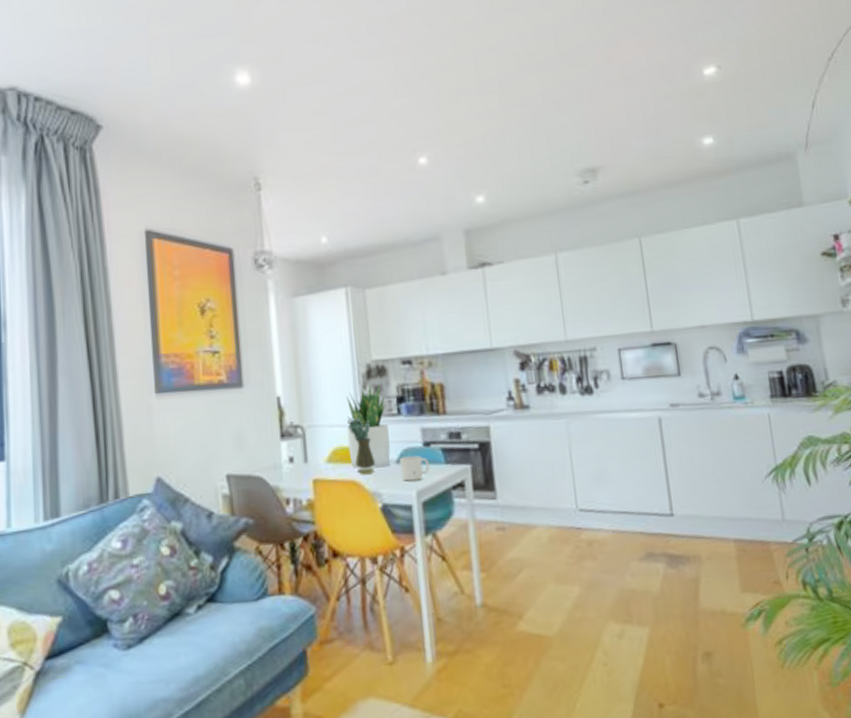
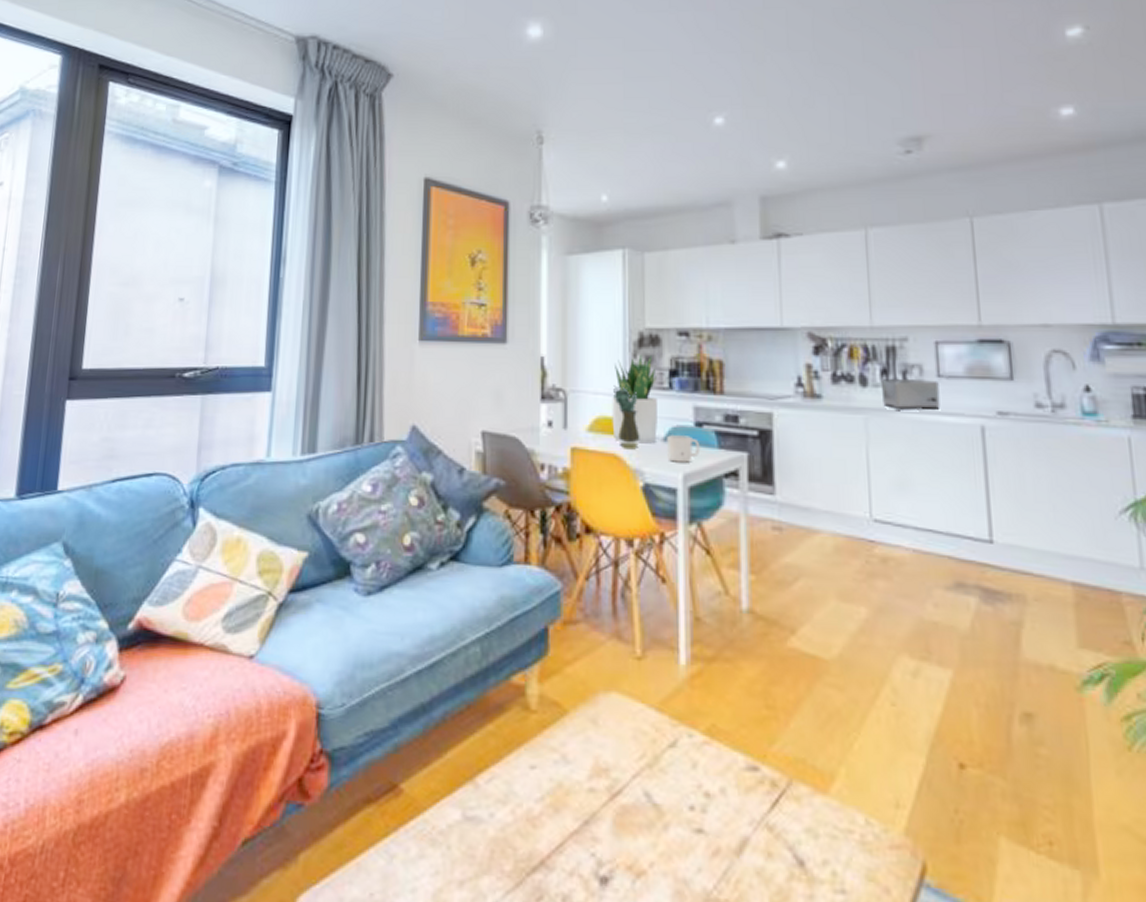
toaster: none [578,382,626,413] -> present [882,378,940,412]

